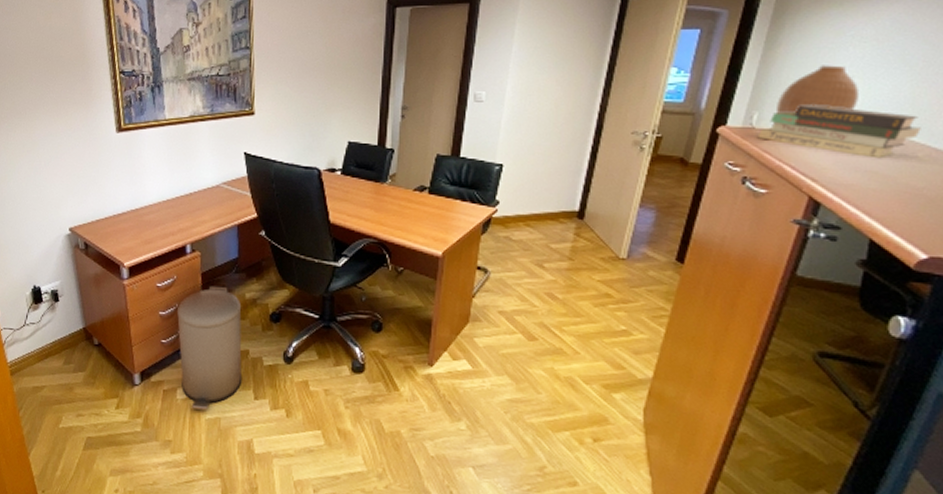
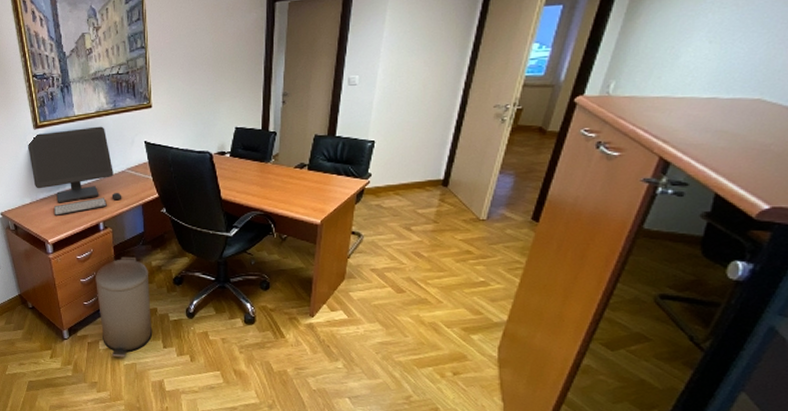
computer: none [108,133,215,234] -> present [28,126,122,215]
books: present [757,104,921,159] -> none [613,70,774,119]
vase: present [775,65,859,114] -> none [632,32,714,82]

